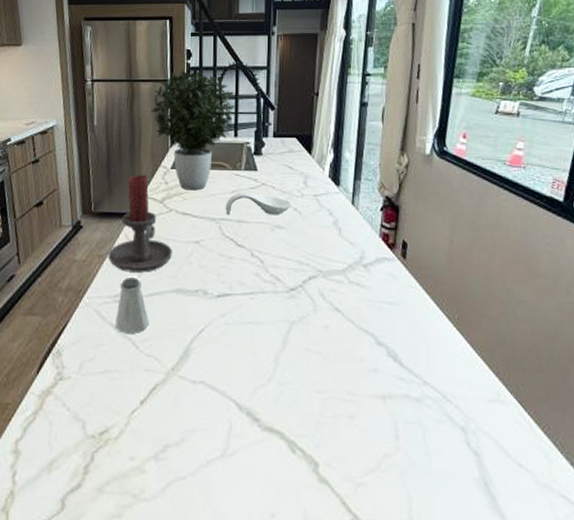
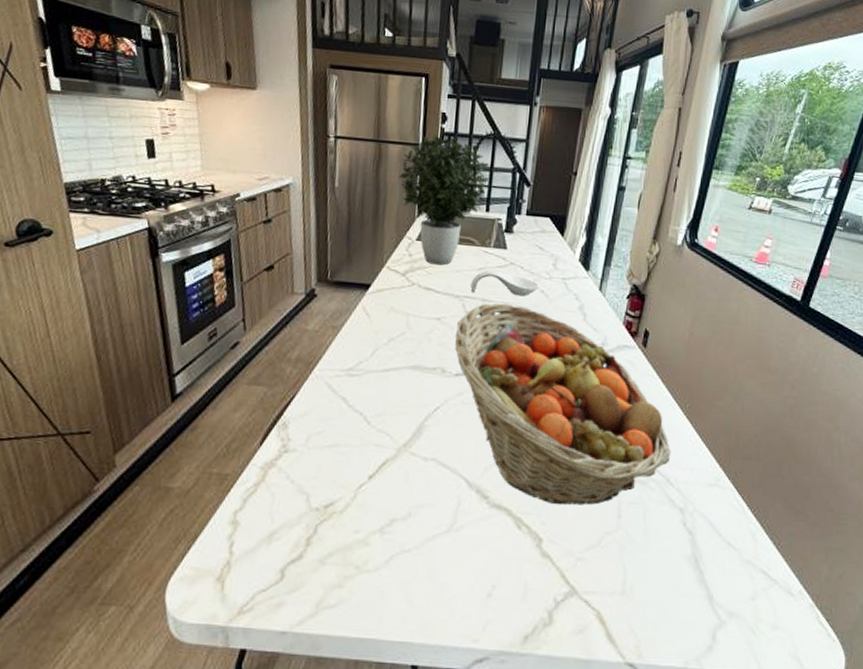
candle holder: present [108,174,172,273] -> none [342,244,412,347]
saltshaker: present [115,277,149,334] -> none [346,351,383,409]
fruit basket: none [214,223,445,427] -> present [454,303,671,505]

